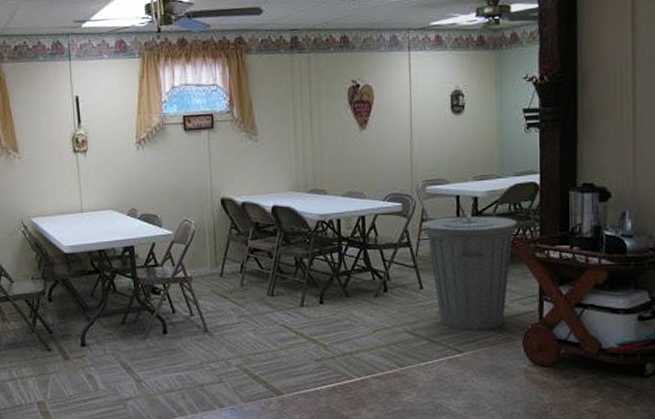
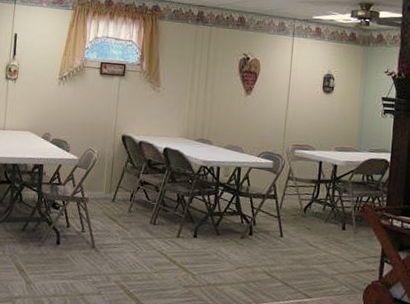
trash can: present [422,213,517,331] -> none [288,178,368,281]

